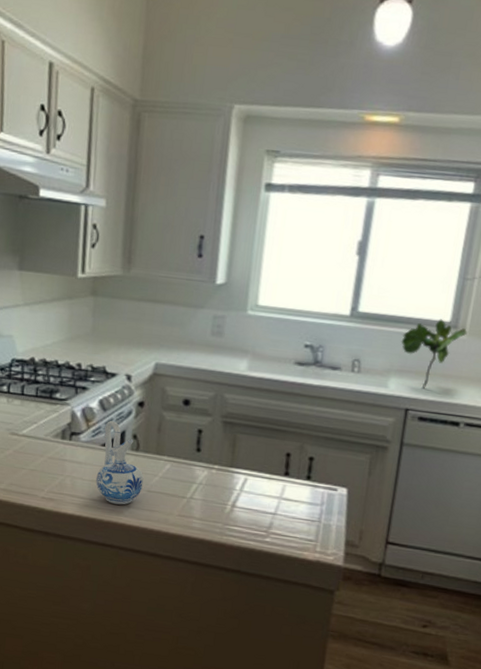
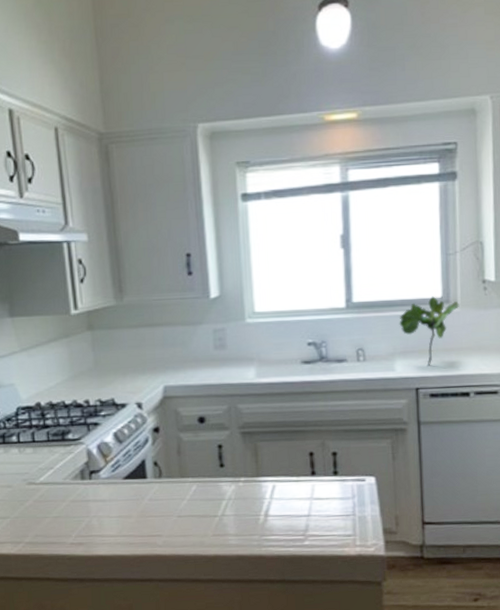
ceramic pitcher: present [96,421,144,505] -> none [122,452,172,536]

